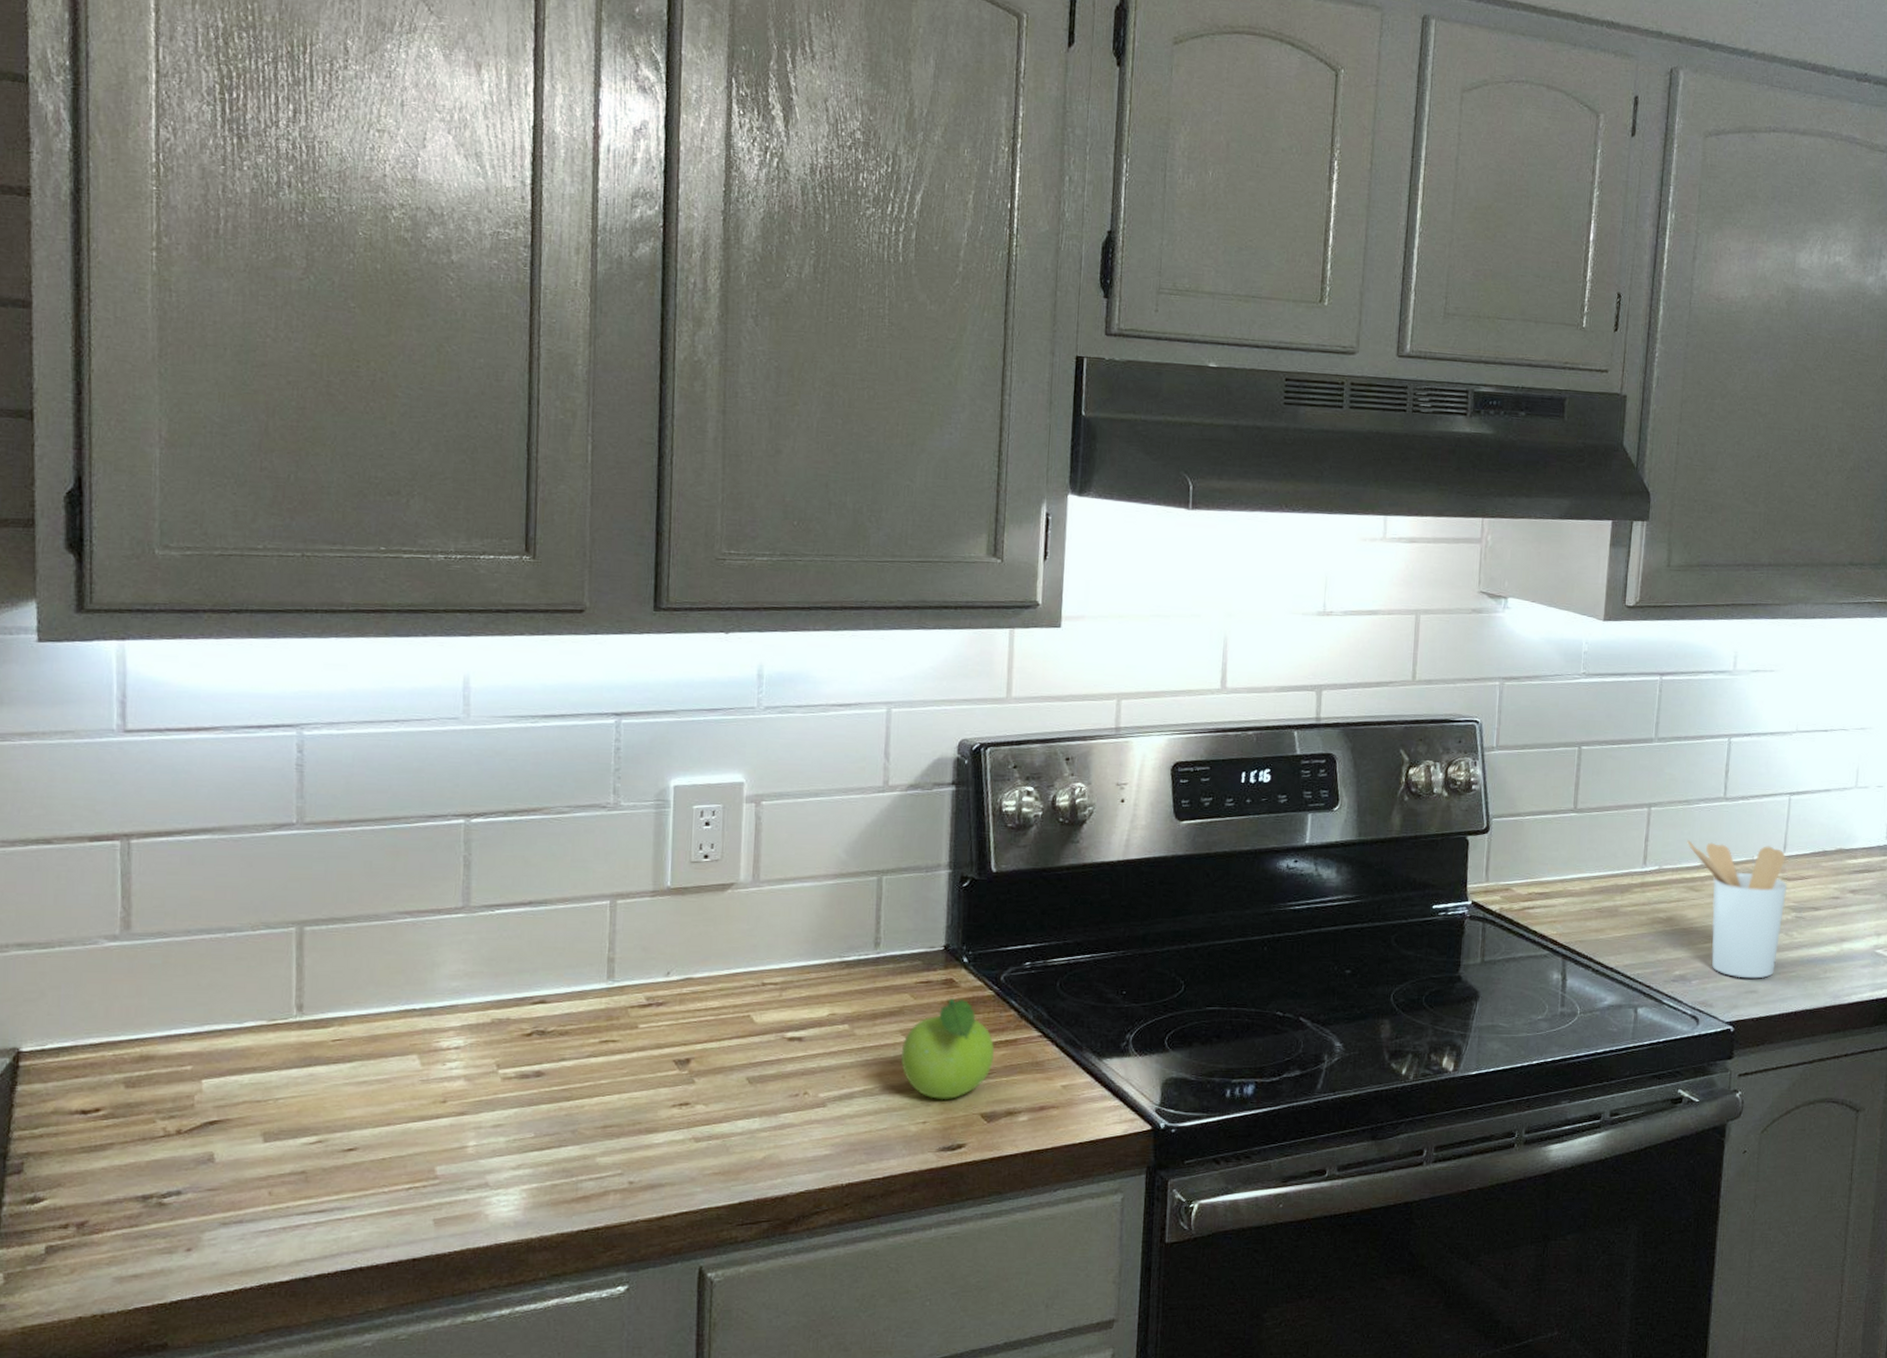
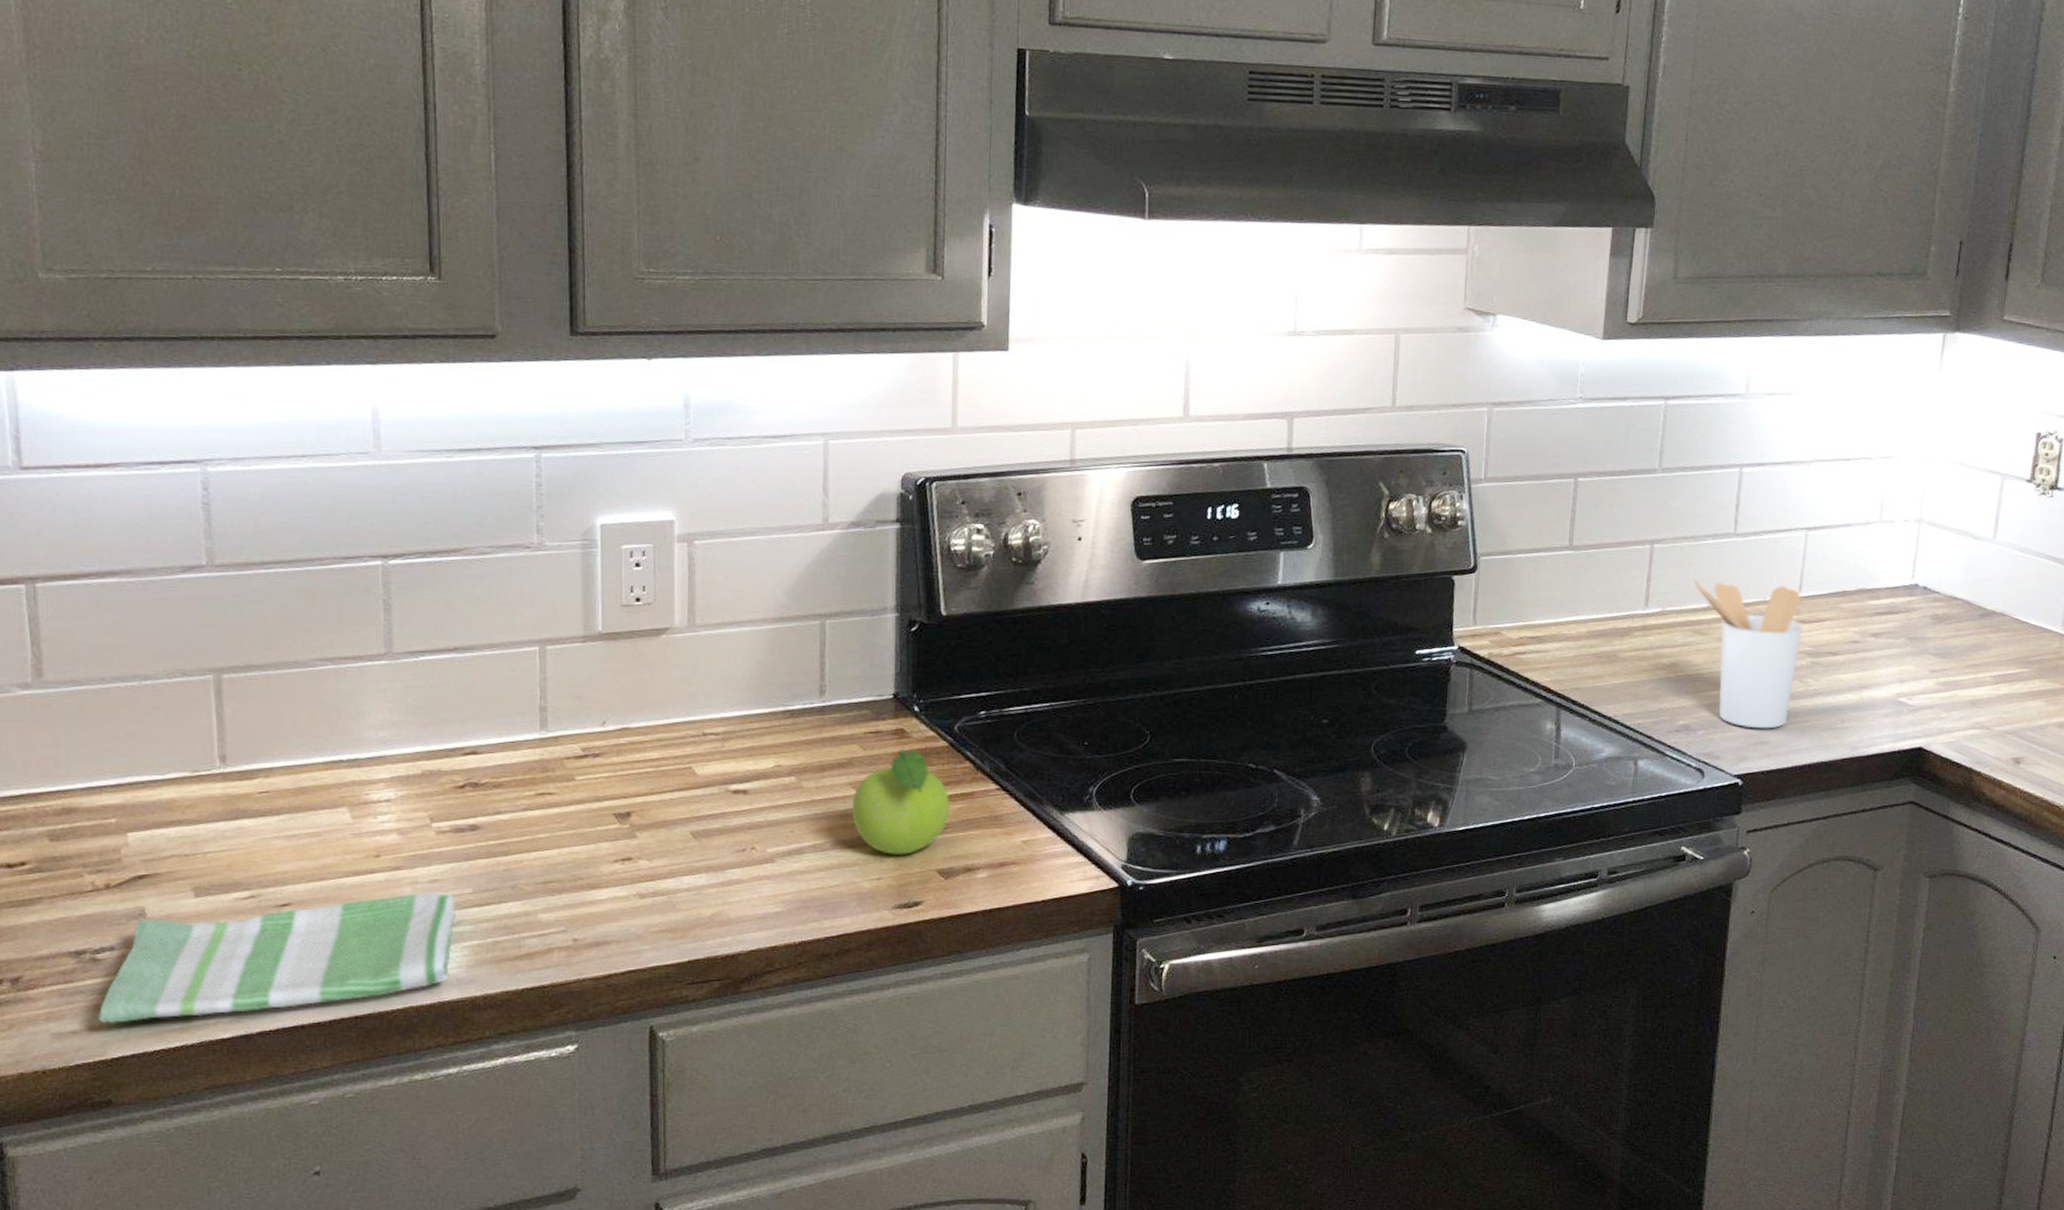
dish towel: none [159,1136,517,1268] -> present [98,892,455,1025]

